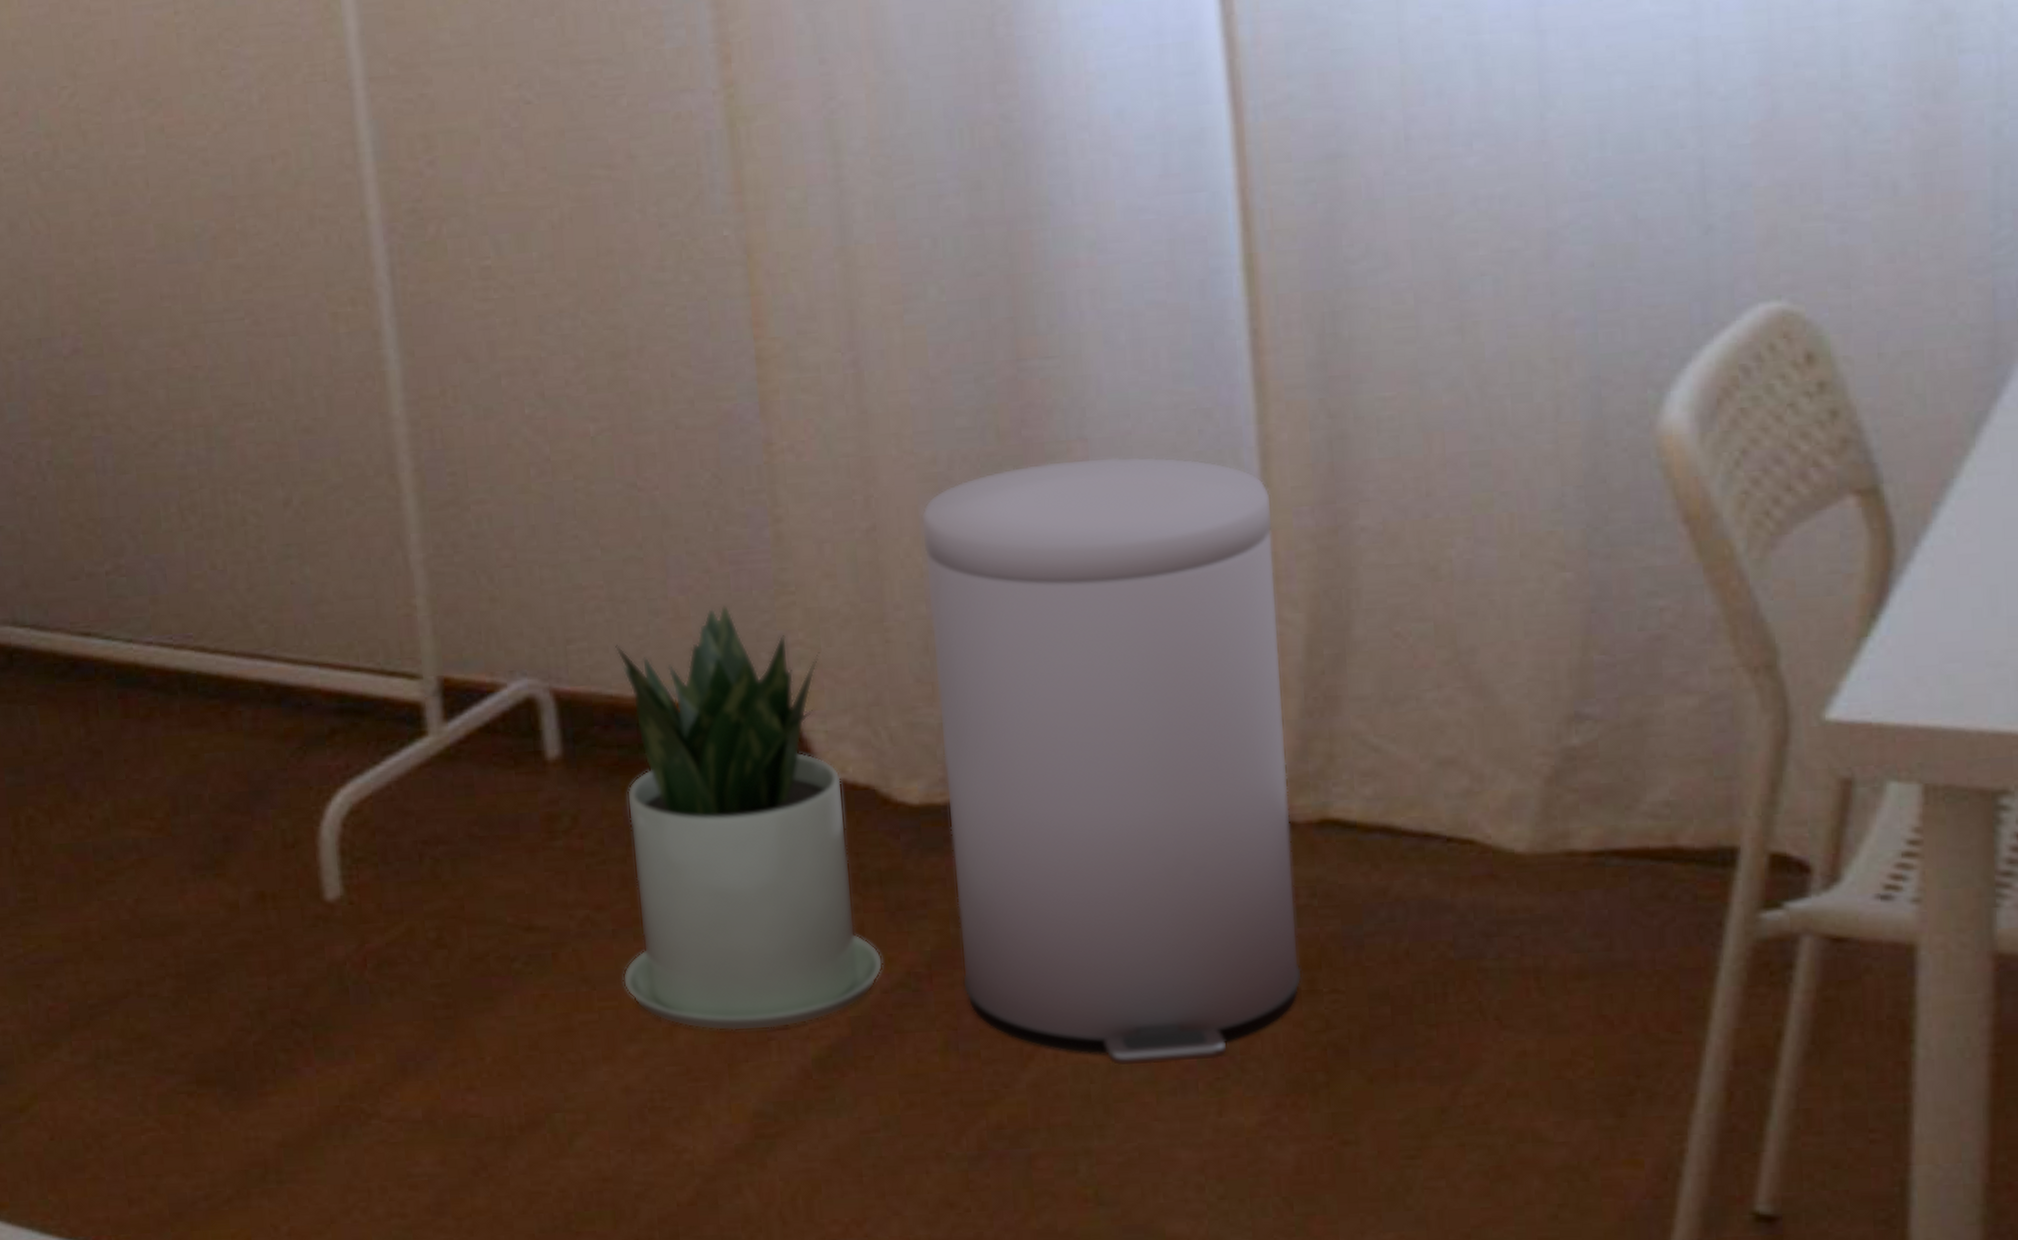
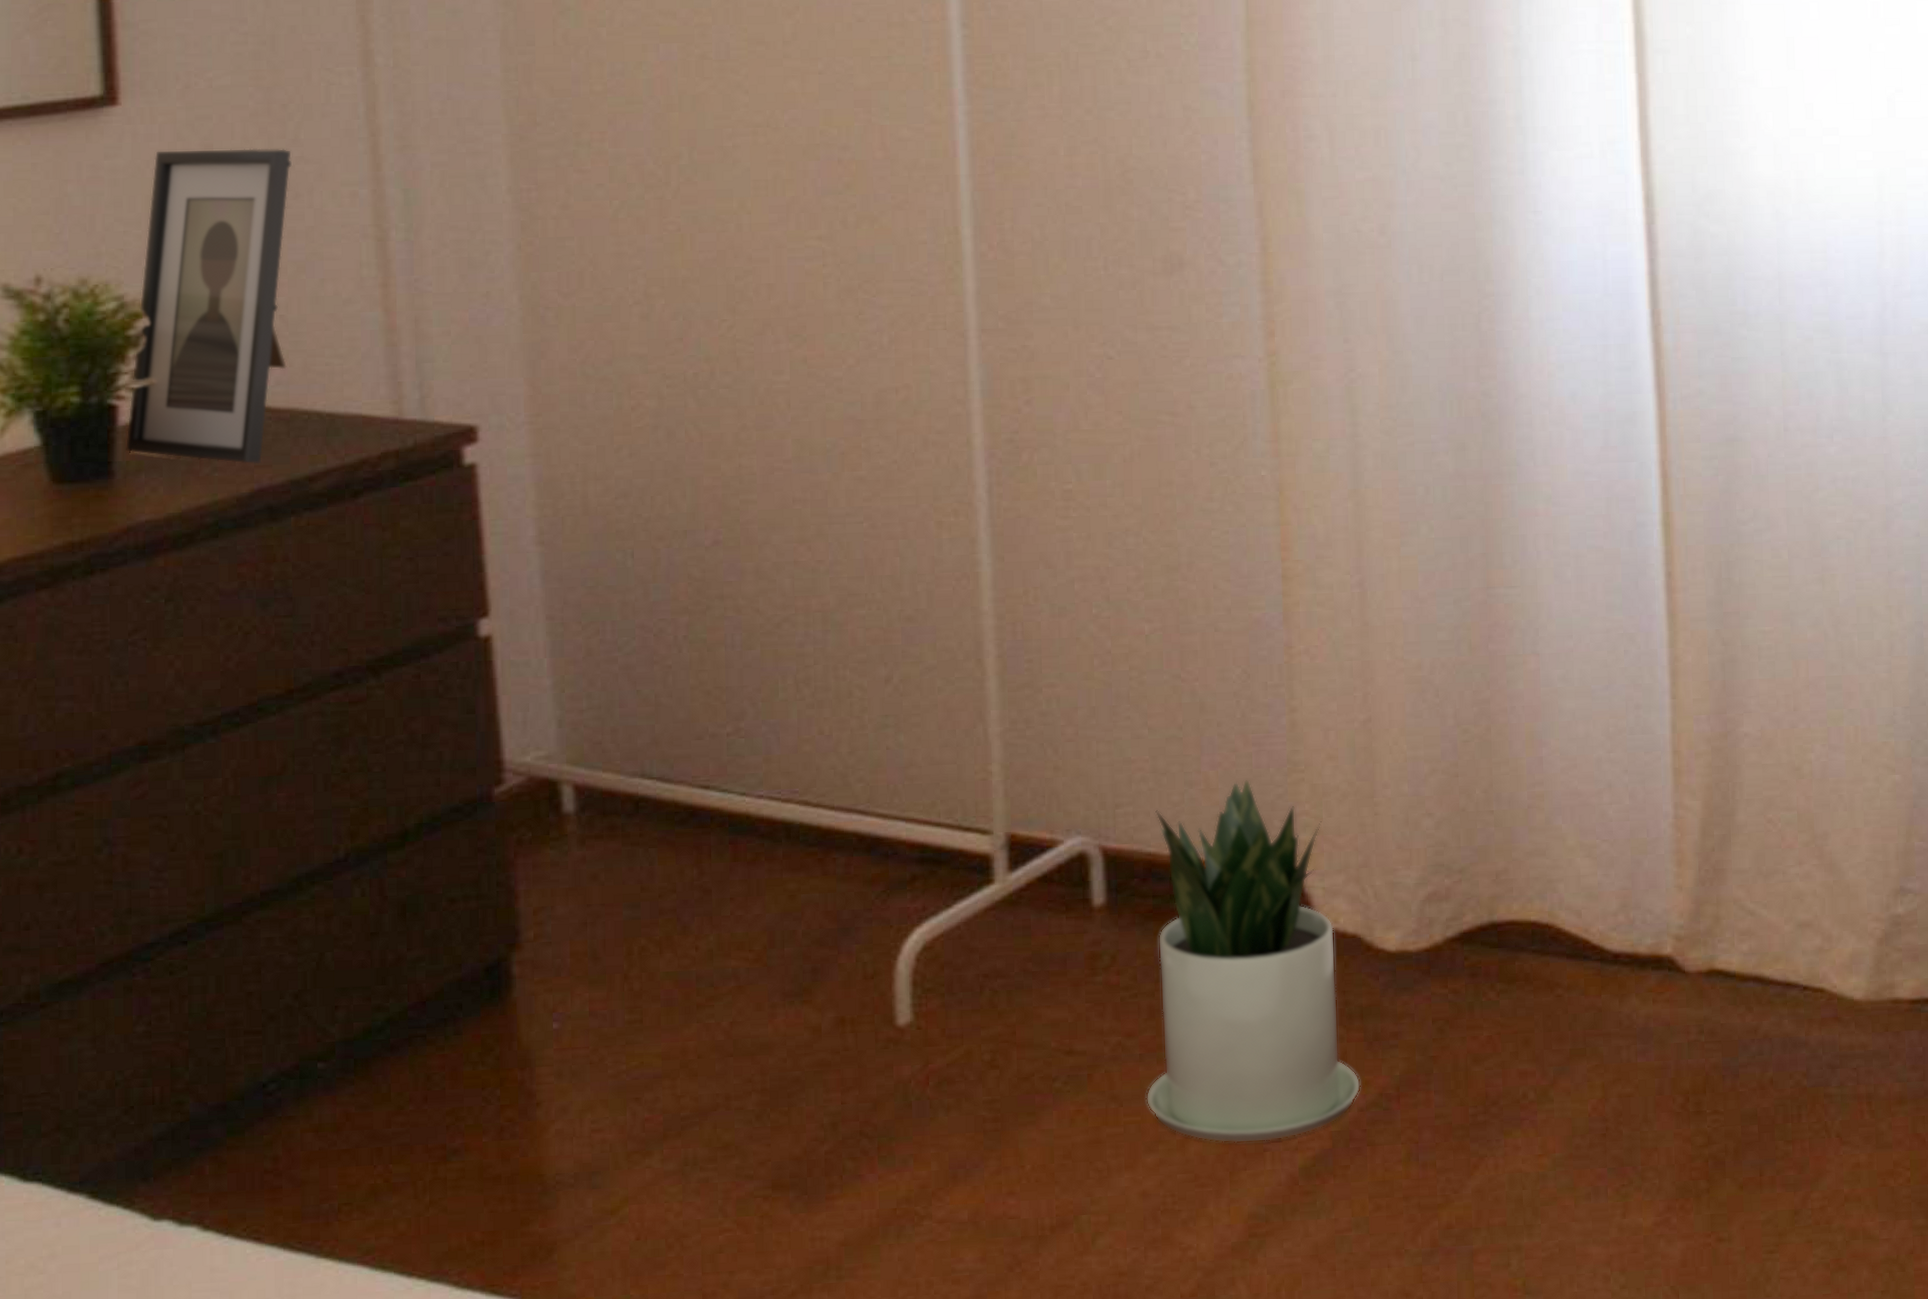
pedal bin: present [920,456,1302,1067] -> none [1407,669,1691,1175]

